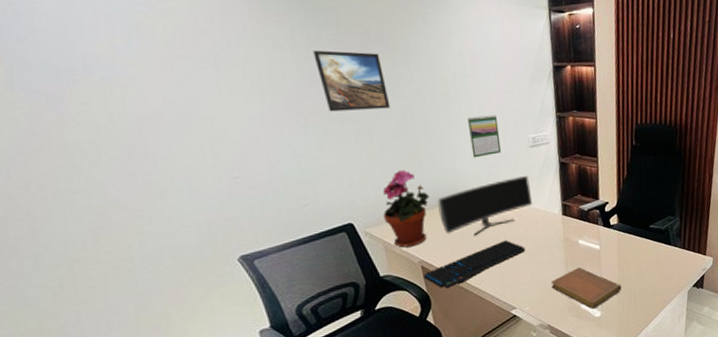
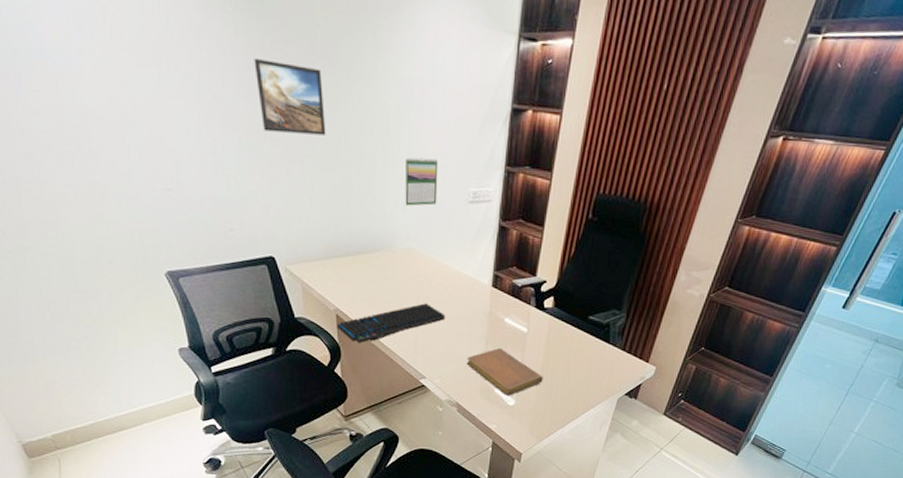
potted plant: present [382,169,430,248] -> none [306,207,354,293]
monitor: present [437,175,533,236] -> none [361,234,463,293]

